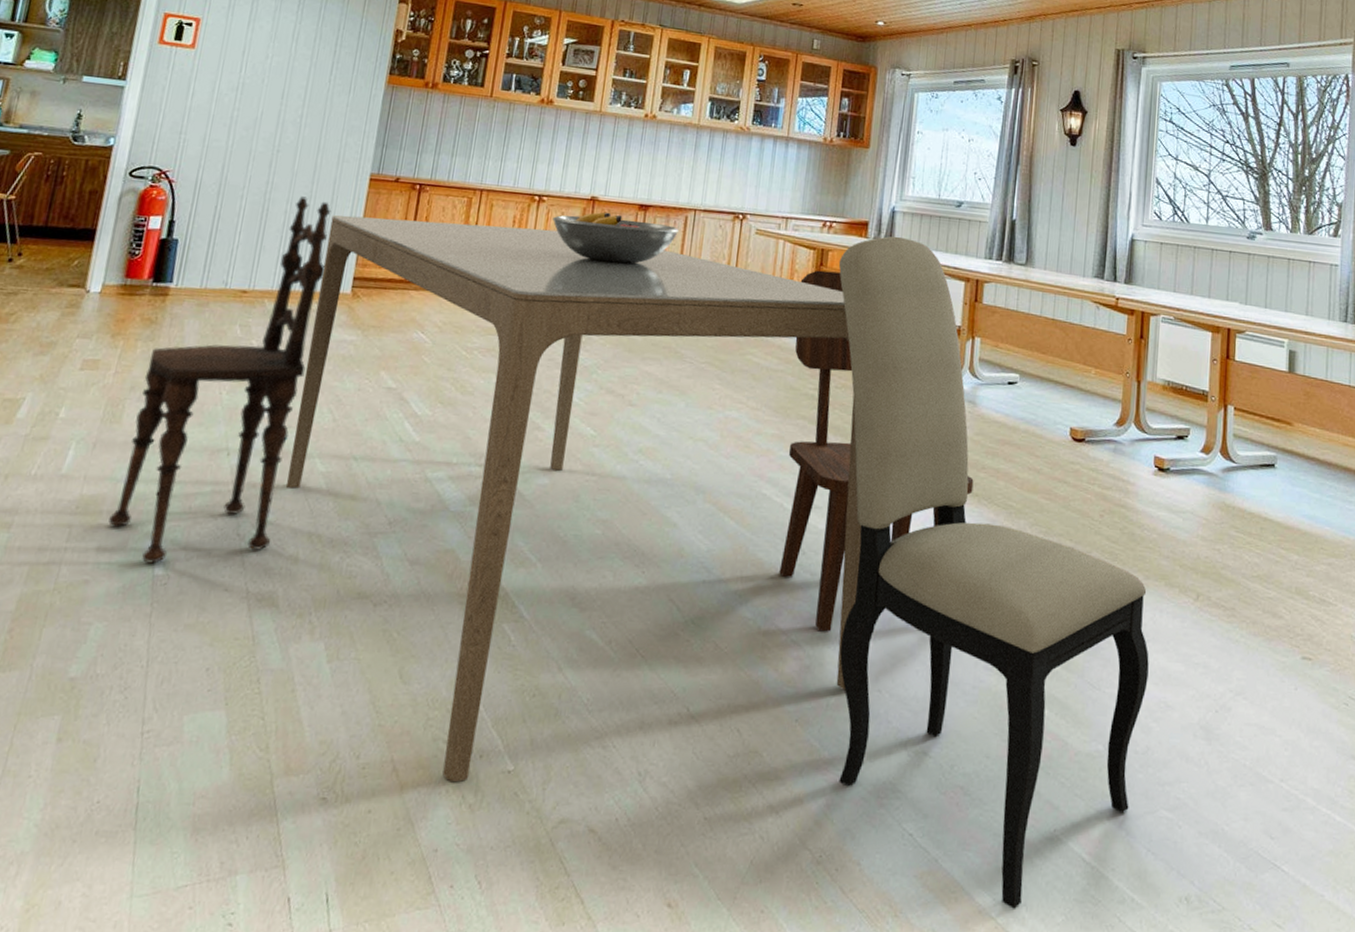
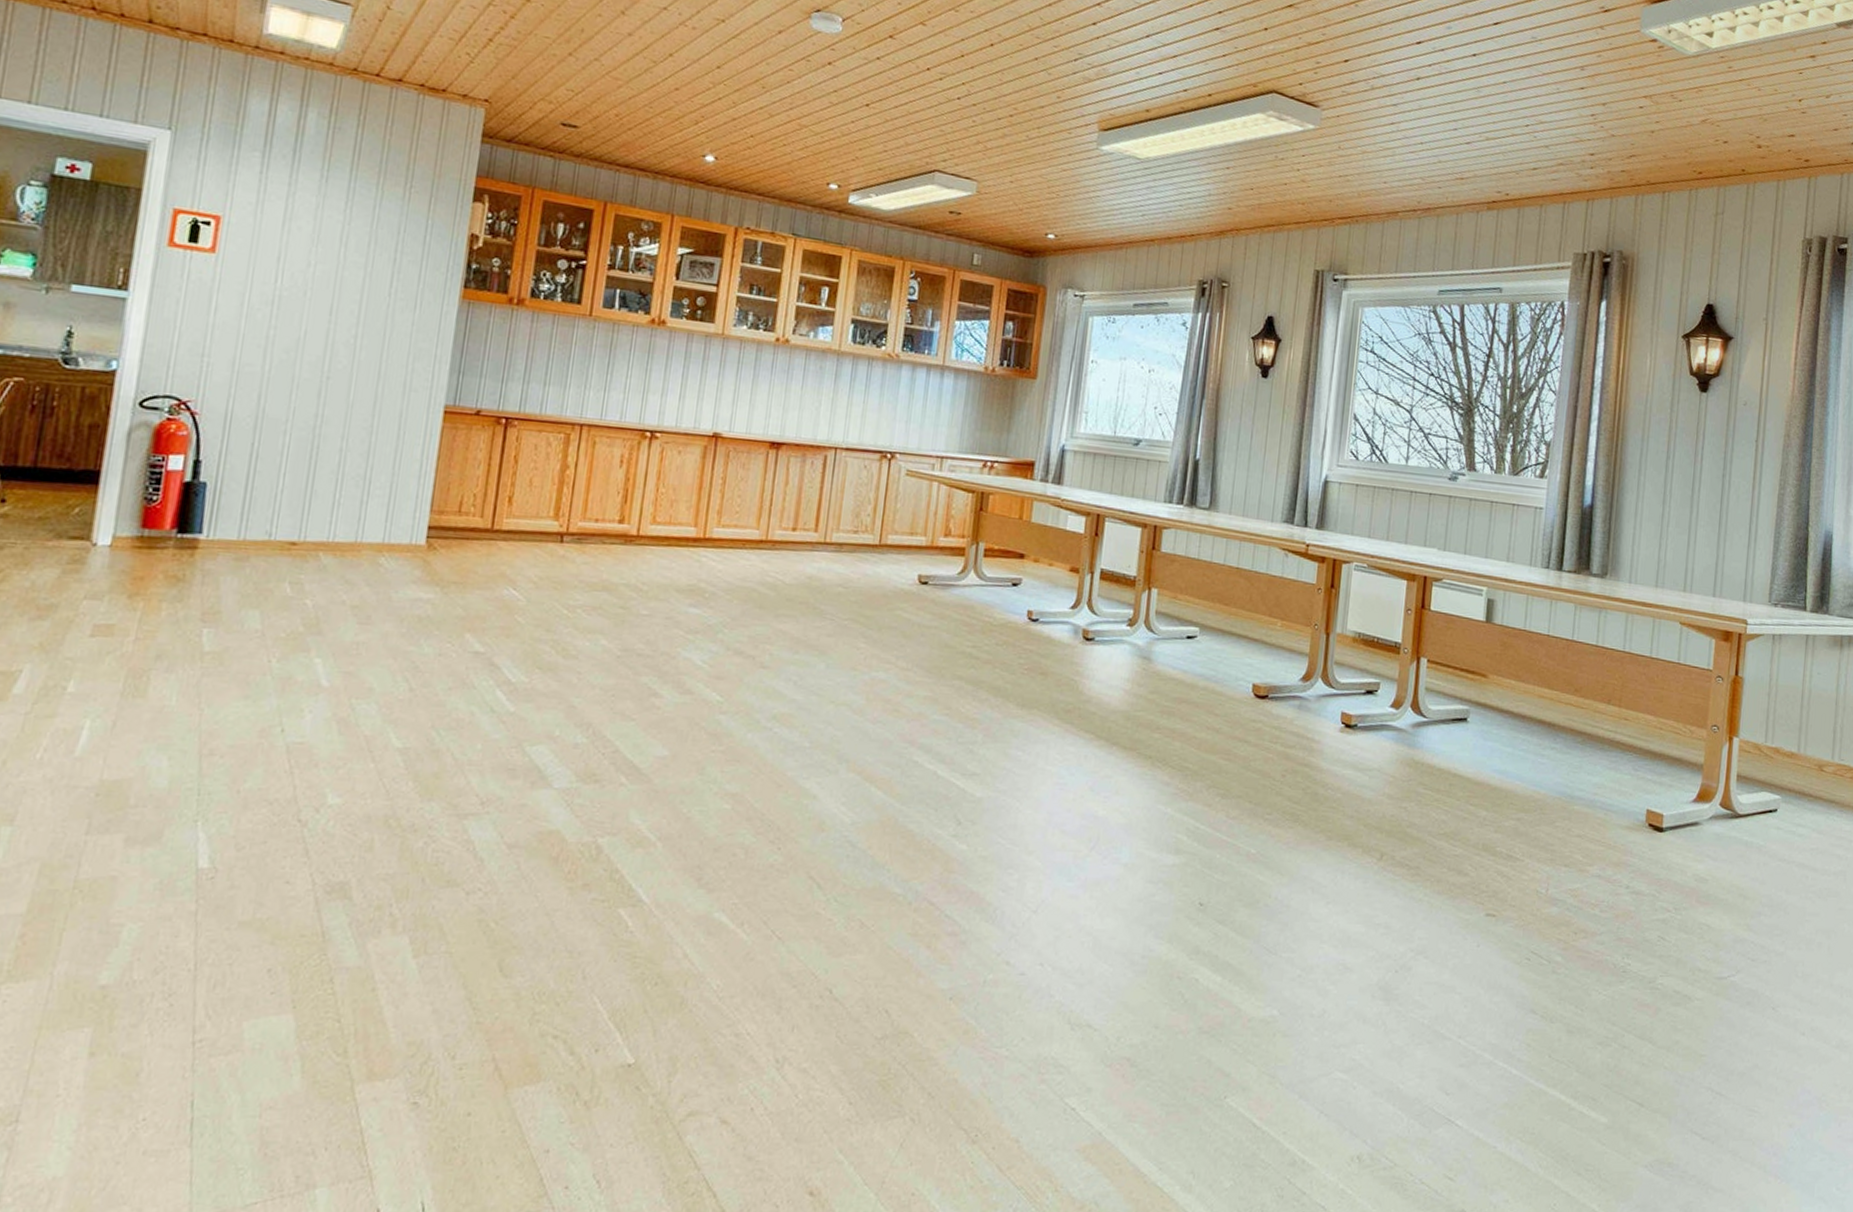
dining chair: present [108,196,331,564] -> none [137,431,398,856]
dining table: present [286,215,862,782] -> none [356,453,1024,1078]
fruit bowl: present [553,212,680,264] -> none [668,450,818,510]
dining chair: present [779,270,974,632] -> none [932,515,1147,906]
dining chair: present [838,236,1149,909] -> none [996,477,1329,1177]

